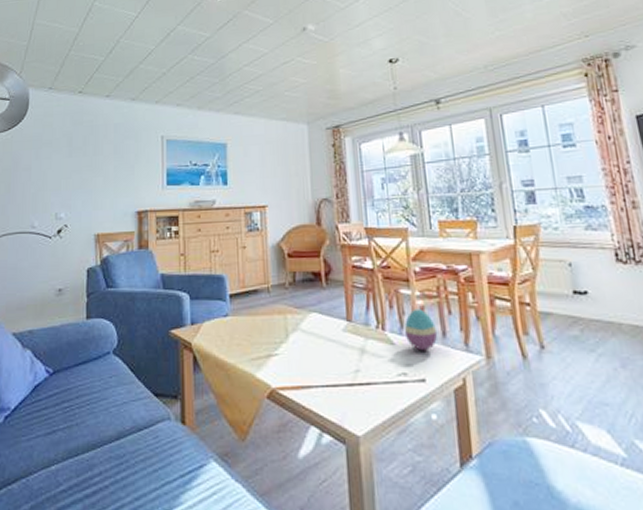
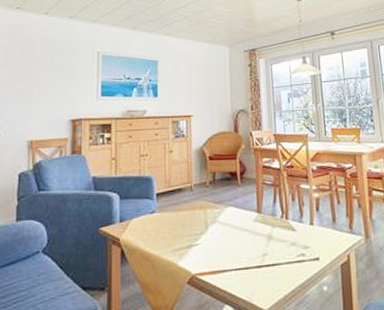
decorative egg: present [404,308,438,351] -> none [303,200,329,235]

